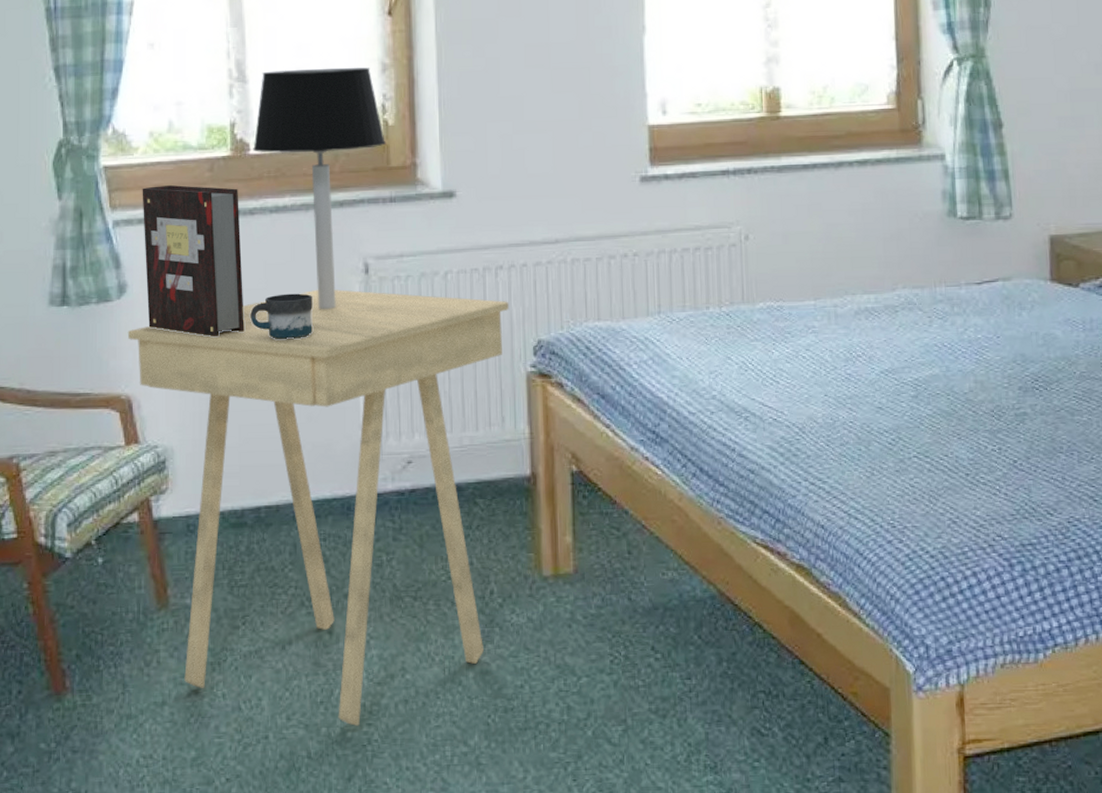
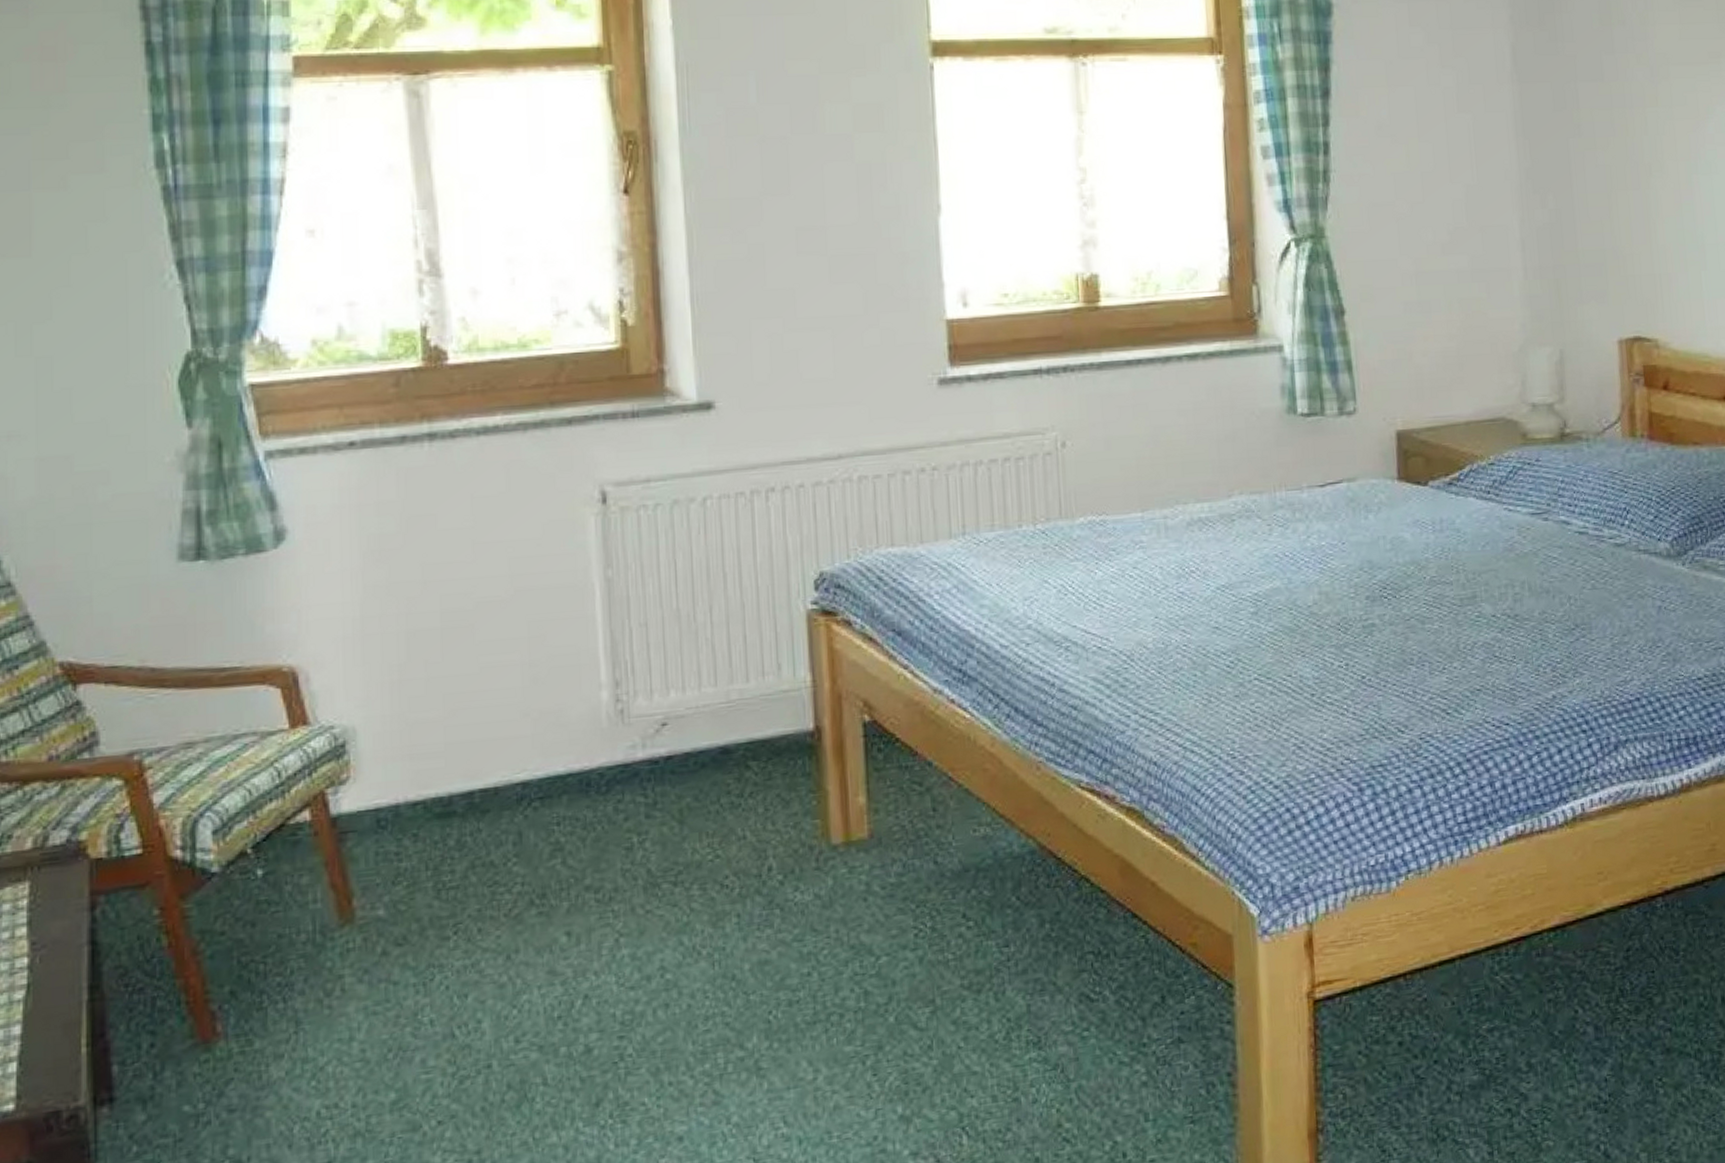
side table: present [127,289,510,726] -> none [288,524,784,1041]
book: present [142,185,244,337] -> none [303,404,447,590]
mug: present [250,293,314,340] -> none [454,530,537,589]
table lamp: present [253,67,387,309] -> none [452,257,626,549]

